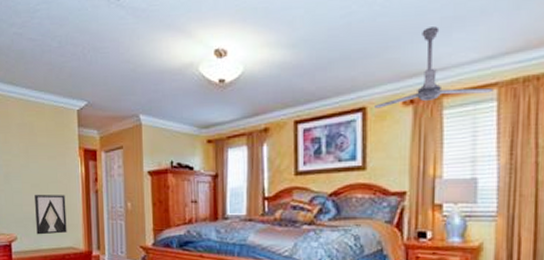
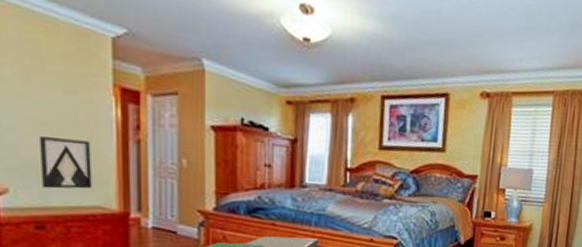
ceiling fan: present [375,26,494,109] -> none [457,31,551,99]

